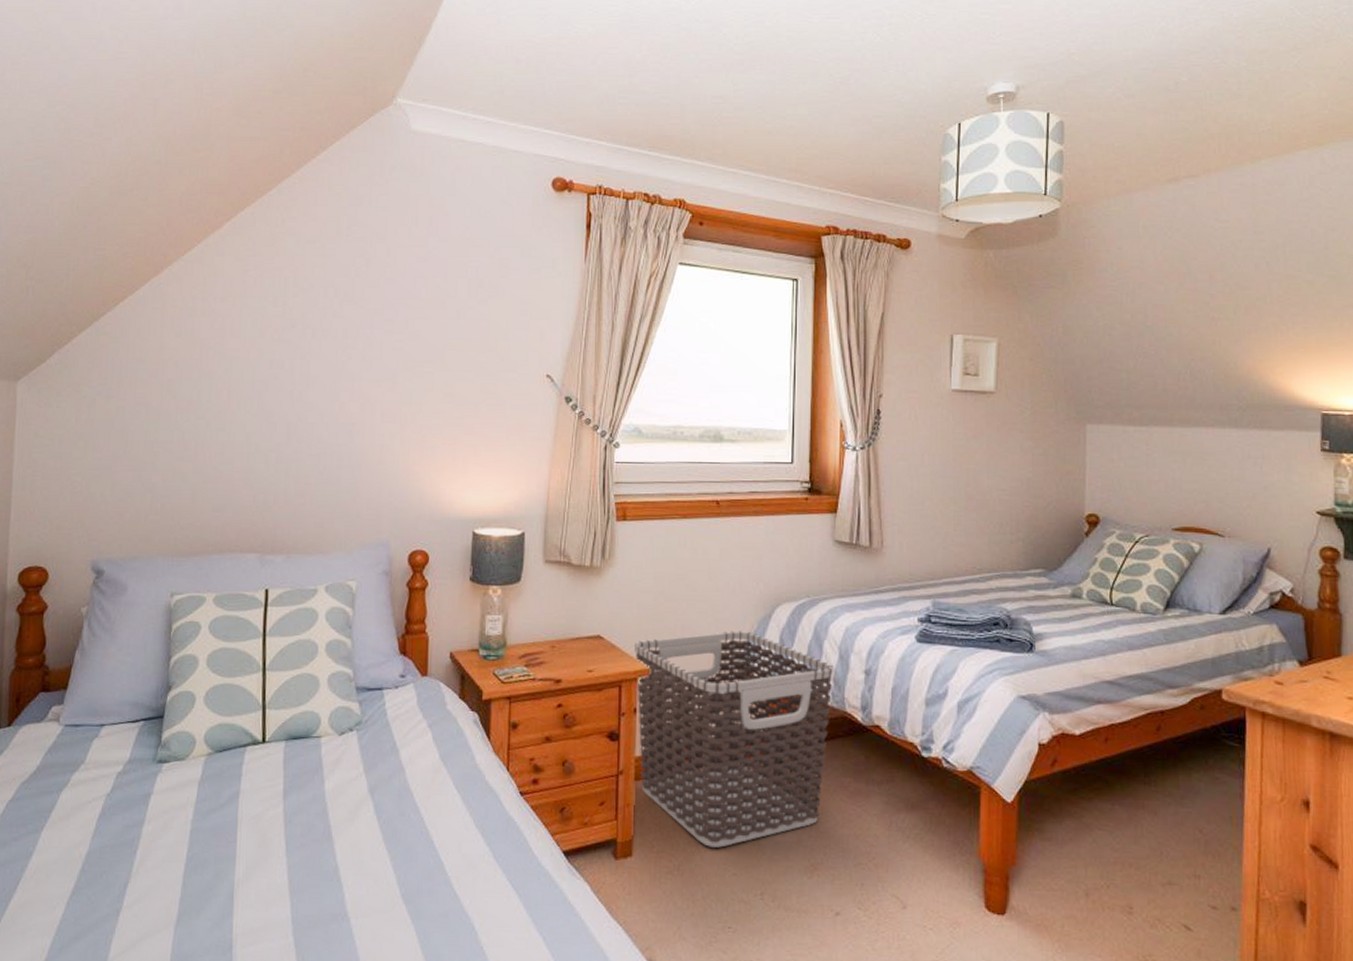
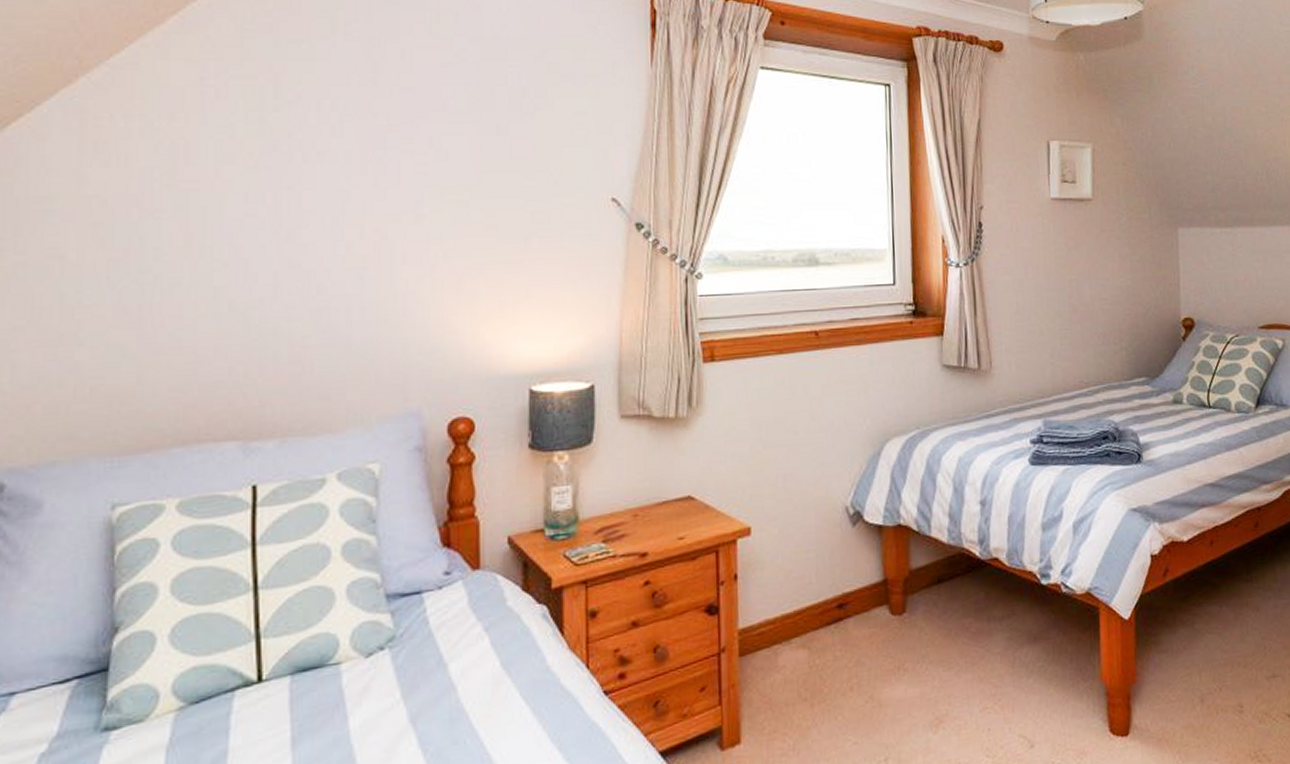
clothes hamper: present [634,630,833,848] -> none [731,473,948,718]

